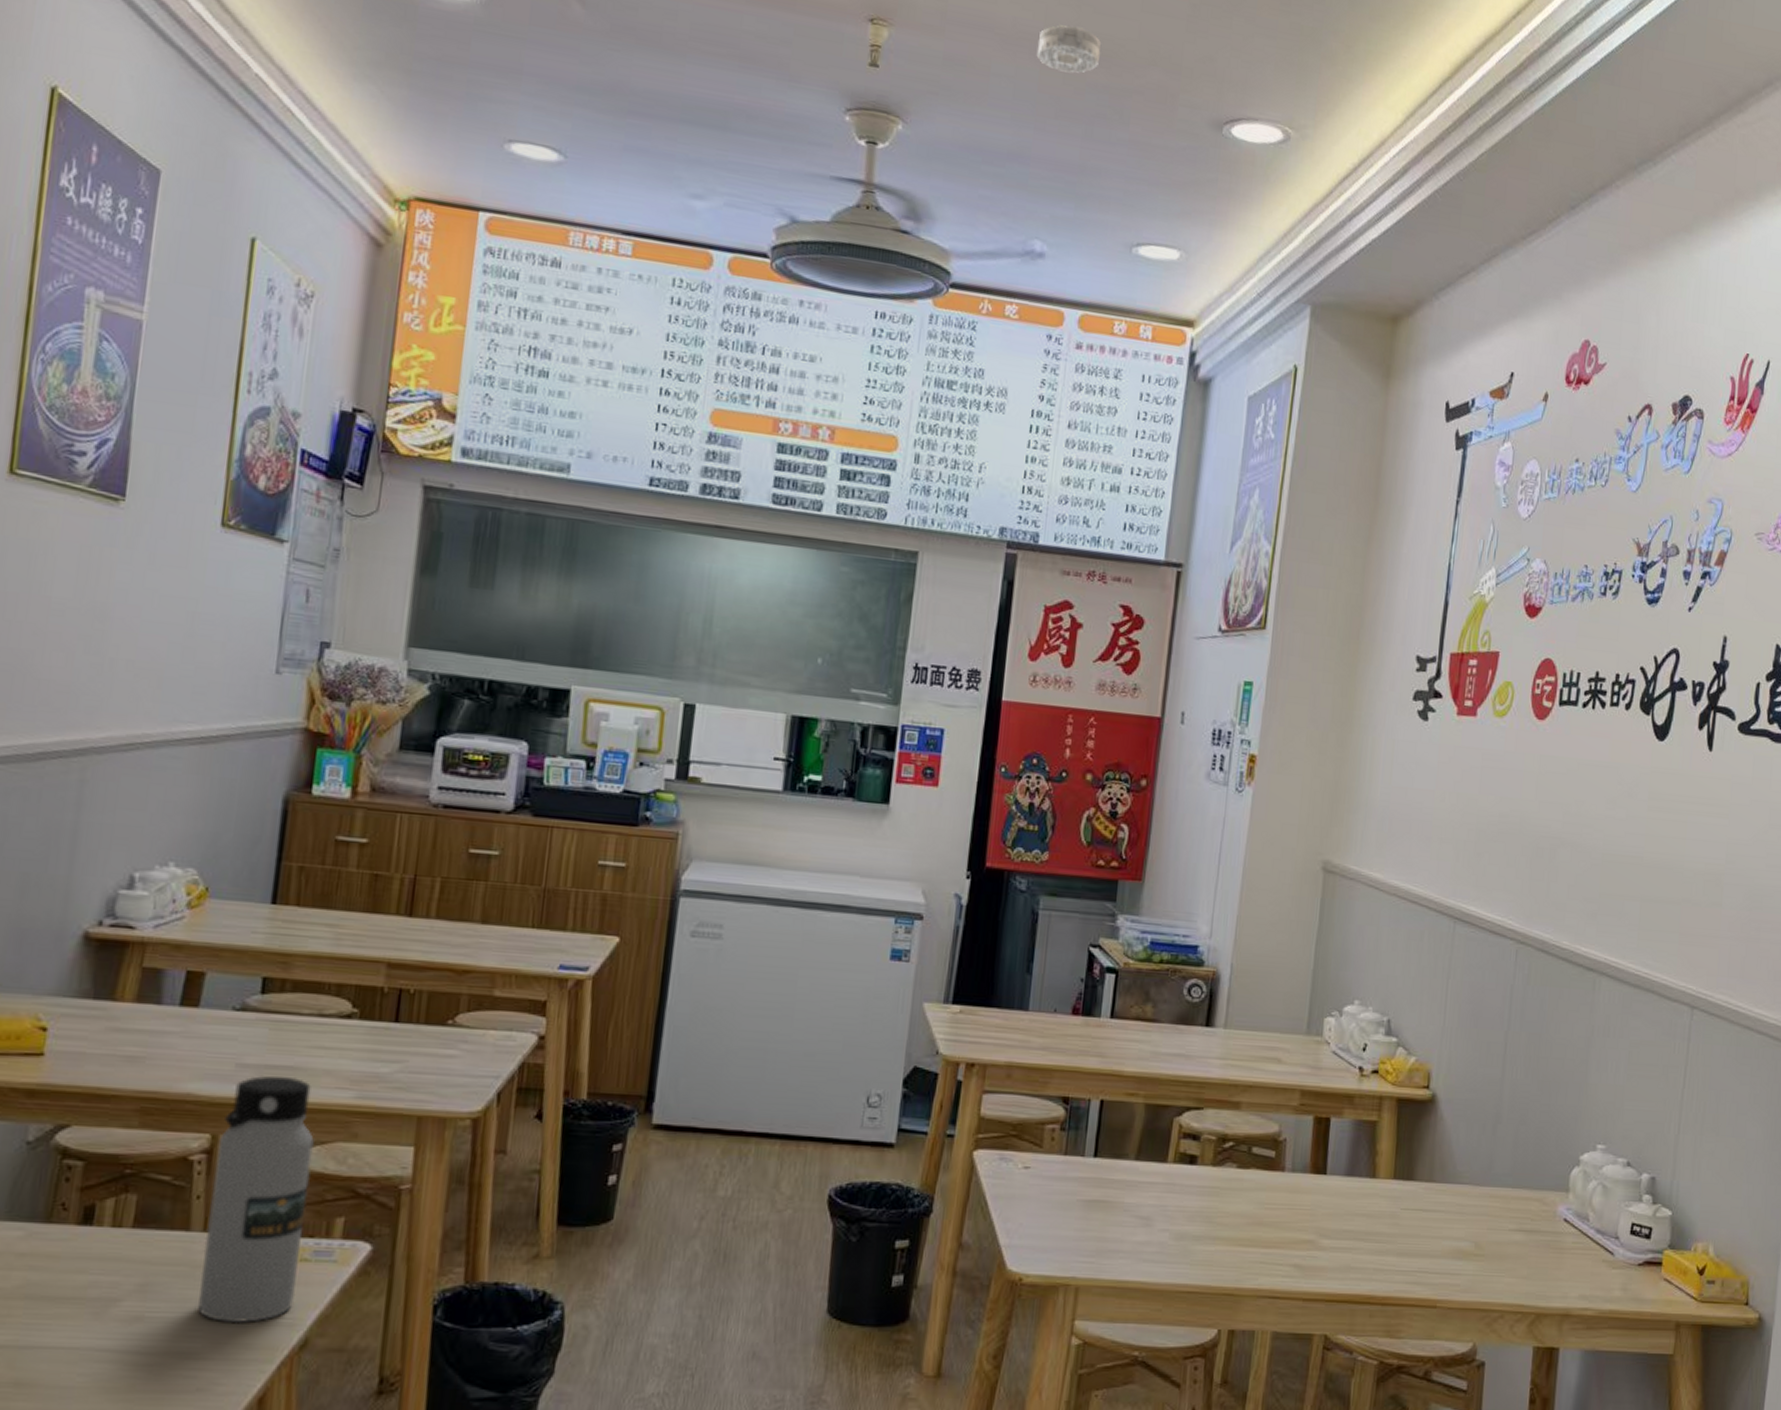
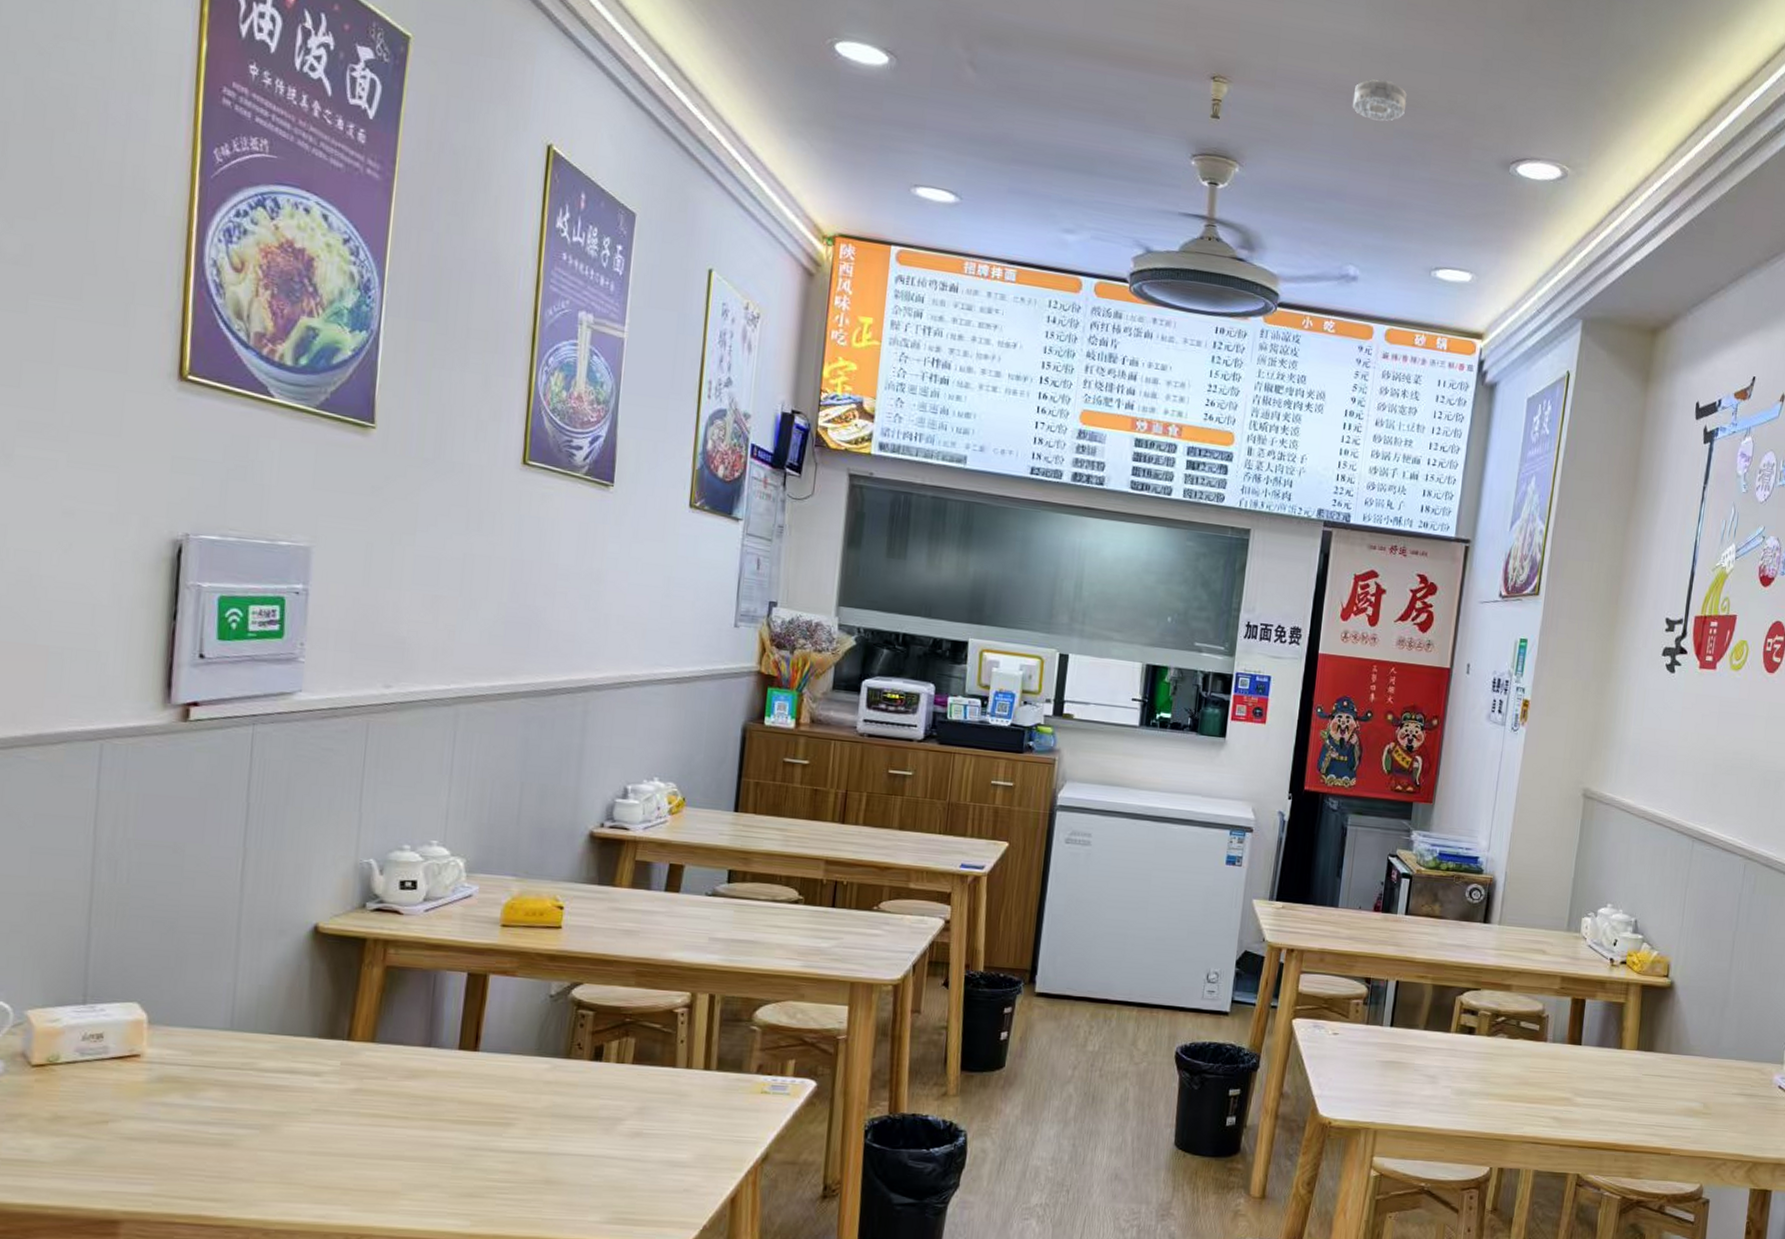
water bottle: present [198,1075,314,1324] -> none [684,947,771,1140]

